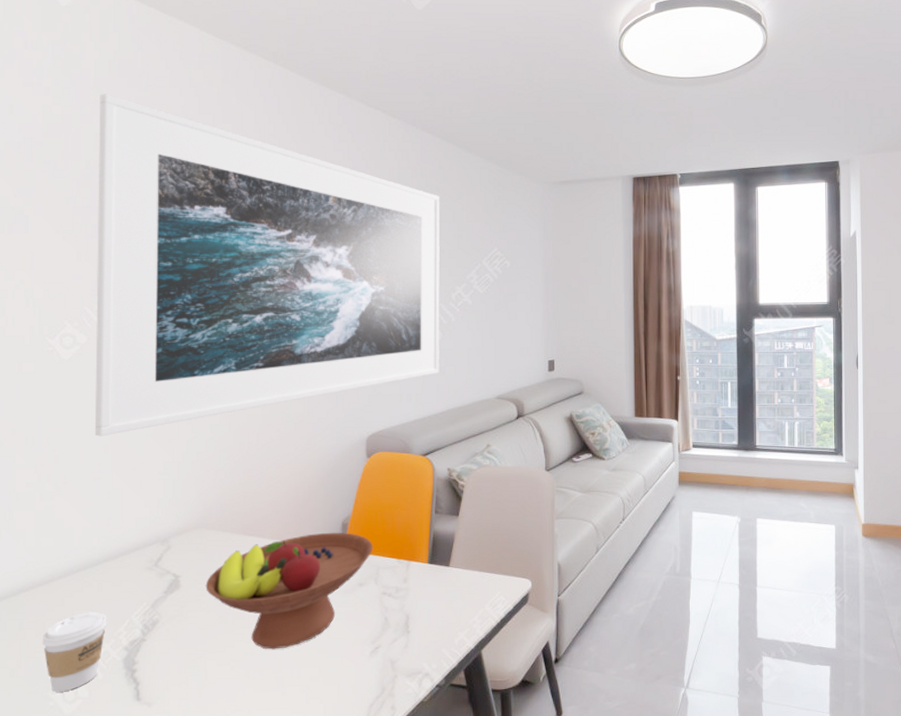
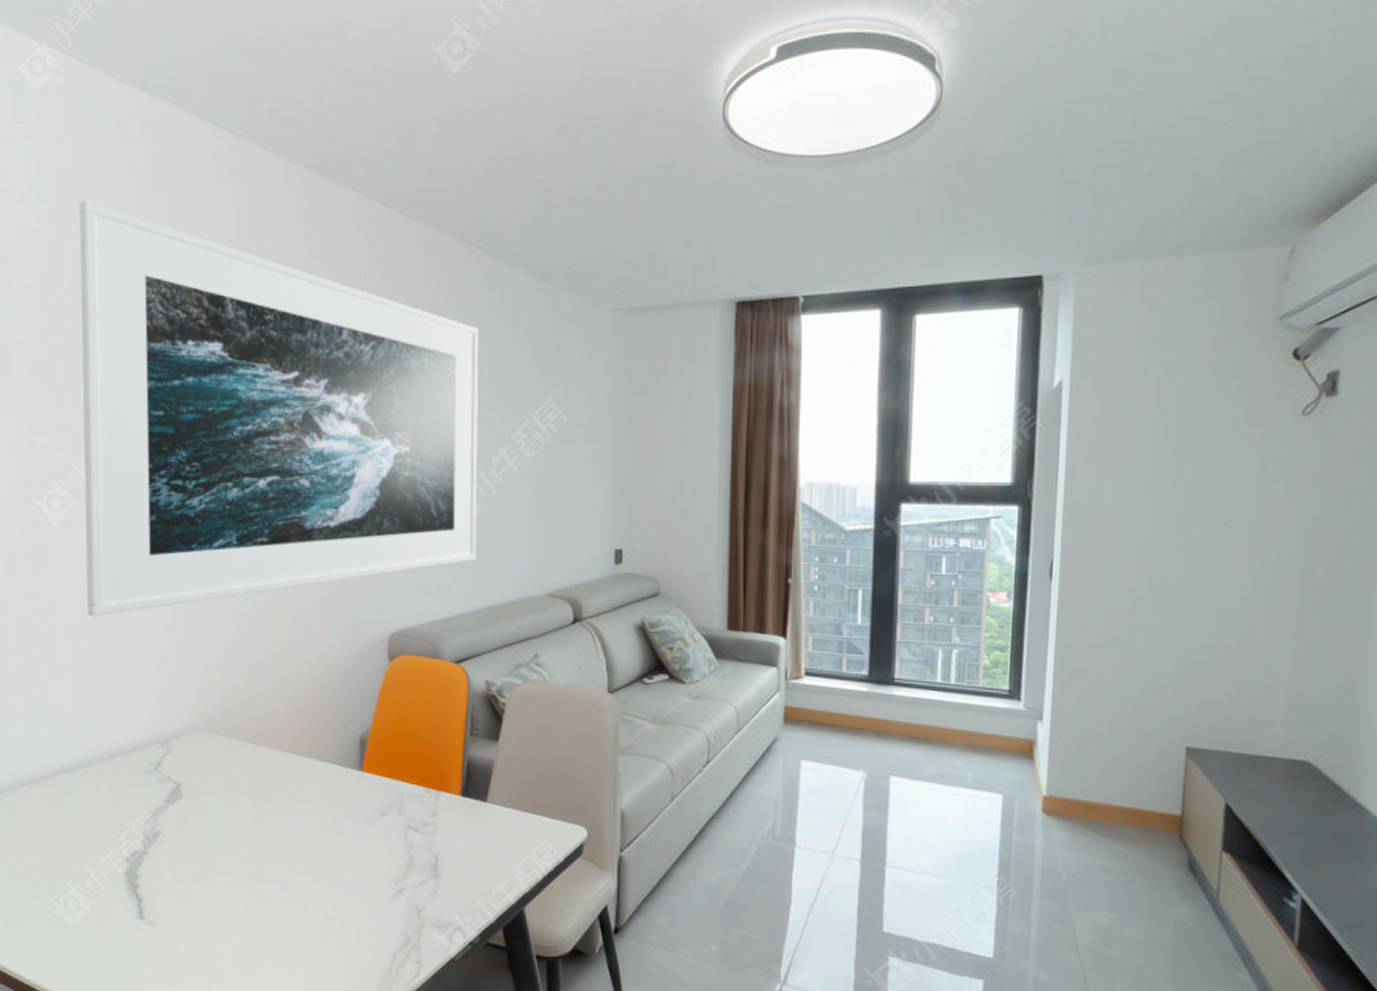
coffee cup: present [42,611,107,692] -> none [42,815,107,901]
fruit bowl: present [205,532,373,650] -> none [209,748,396,879]

